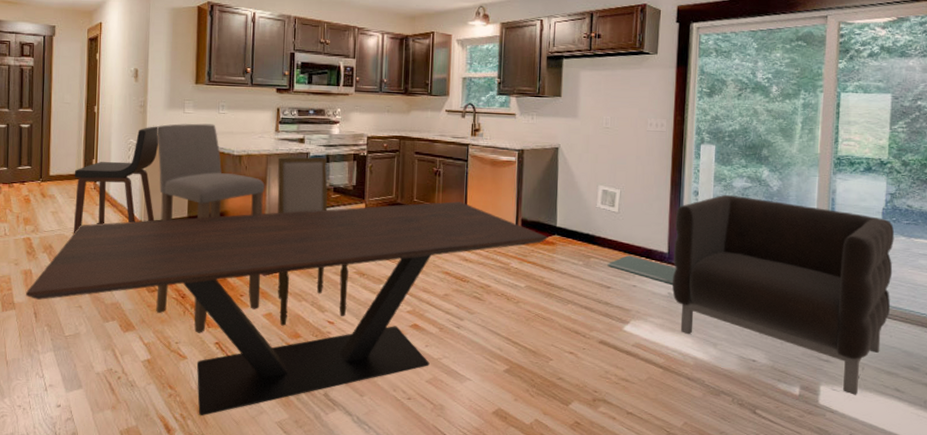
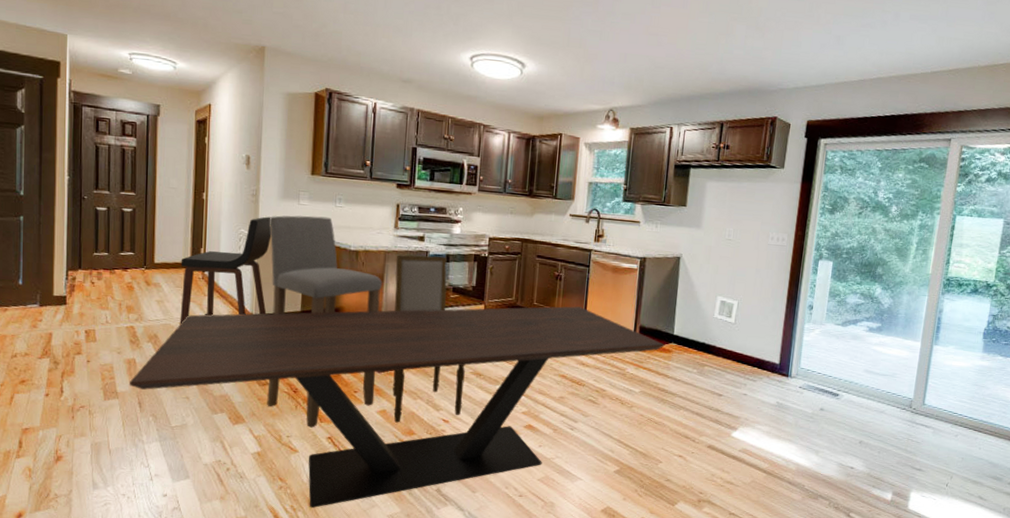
door mat: present [607,254,677,285] -> none [720,364,787,394]
armchair: present [672,195,895,395] -> none [780,310,993,502]

